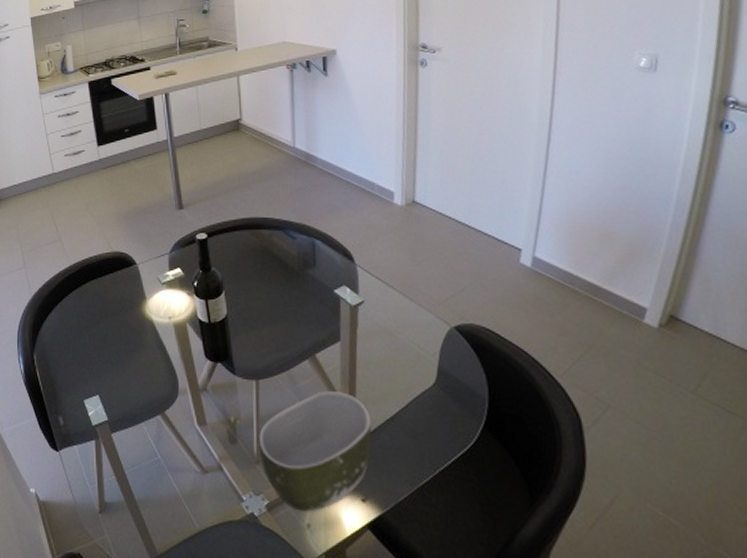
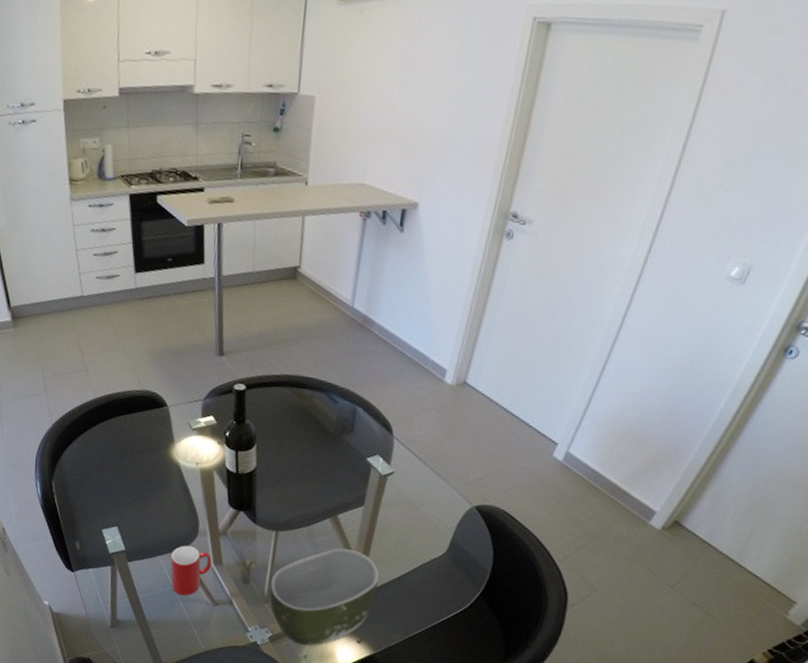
cup: none [153,407,195,466] -> present [170,545,212,596]

